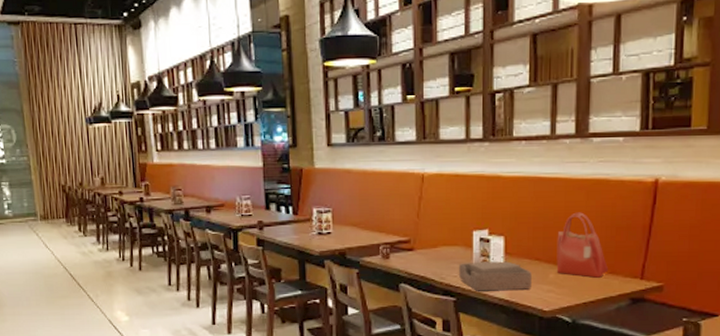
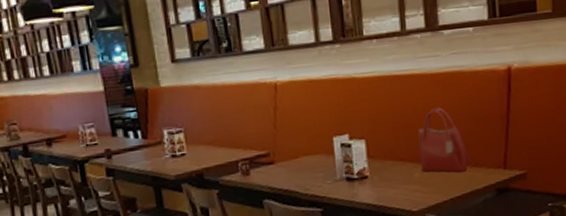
napkin holder: present [459,261,532,291] -> none [323,165,398,199]

